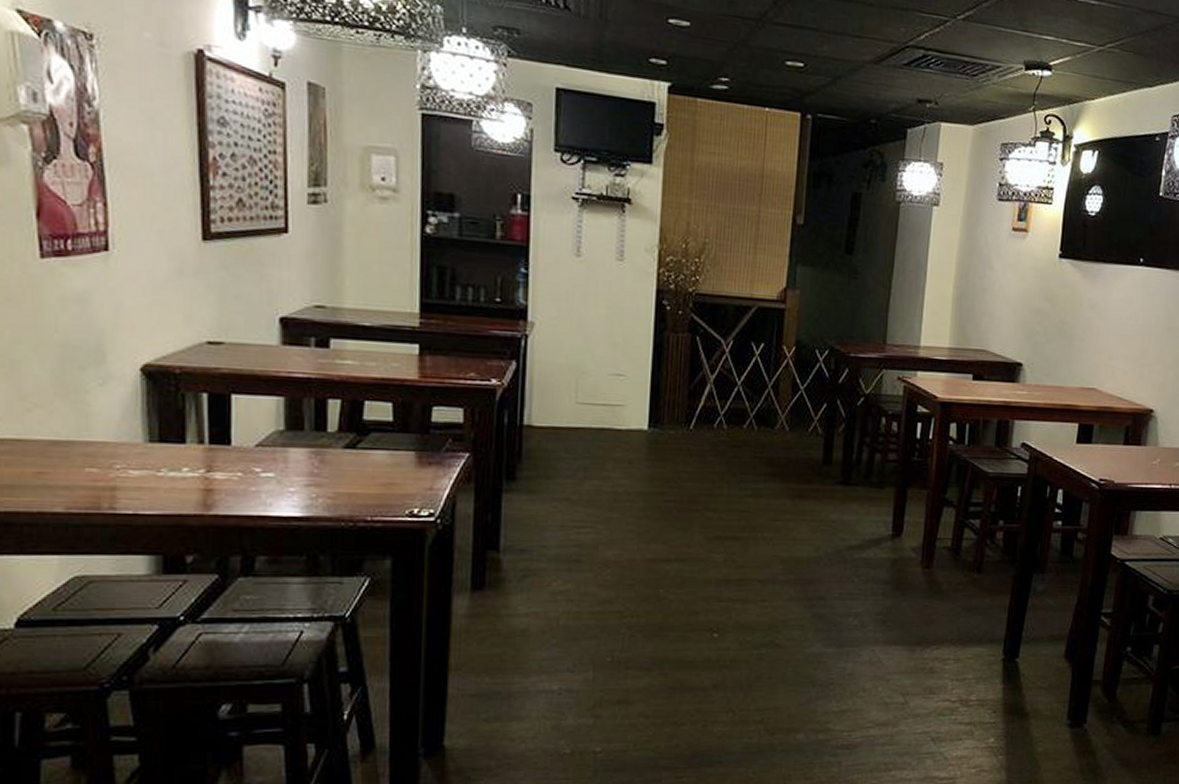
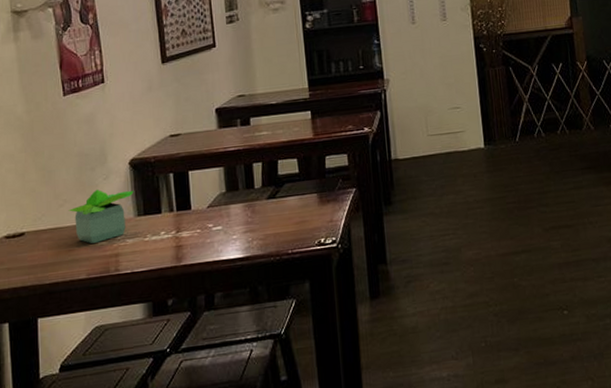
potted plant: none [39,396,146,469] -> present [68,189,134,244]

